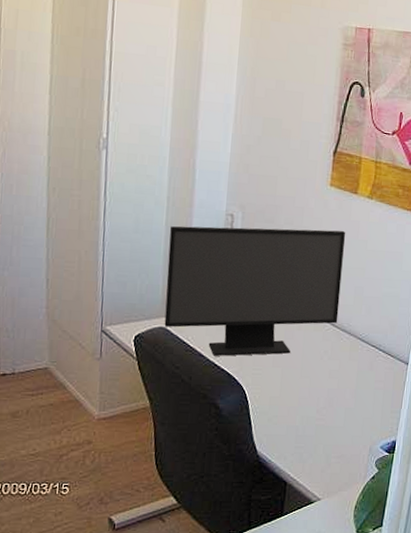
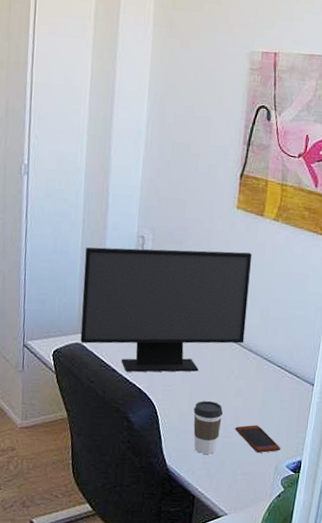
coffee cup: none [285,384,316,438] -> present [193,401,223,454]
smartphone: none [328,406,376,435] -> present [235,425,281,453]

